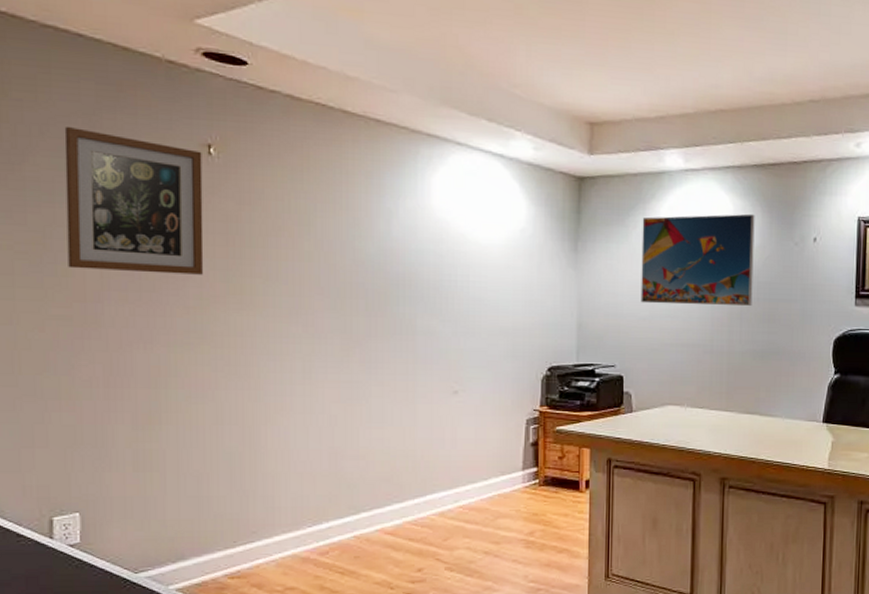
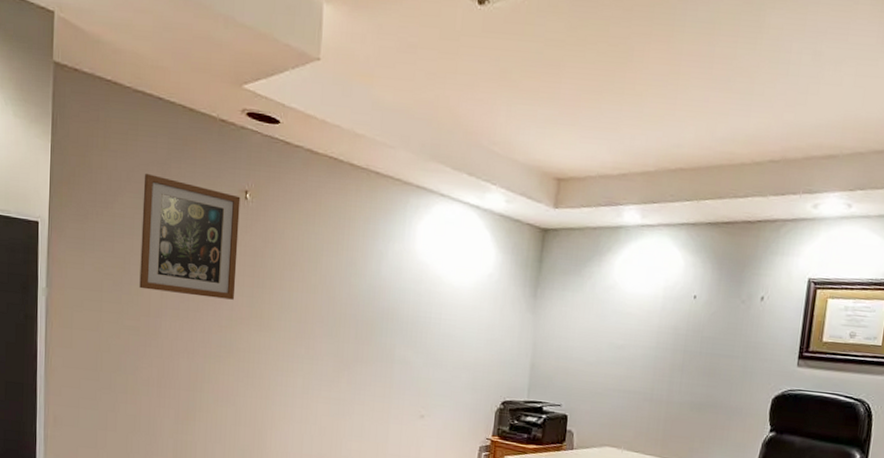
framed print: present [641,213,755,306] -> none [589,268,705,359]

